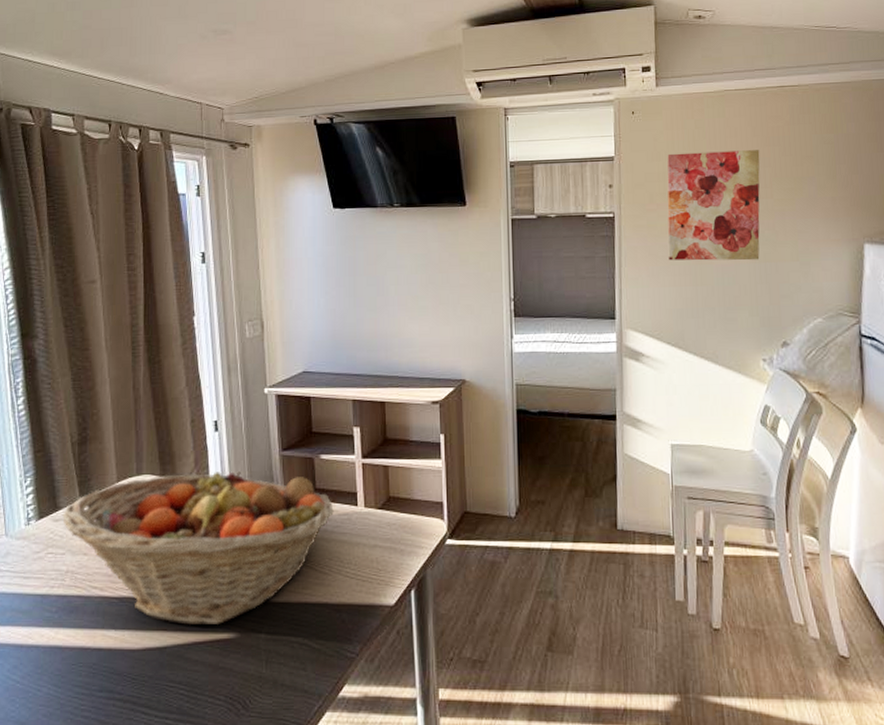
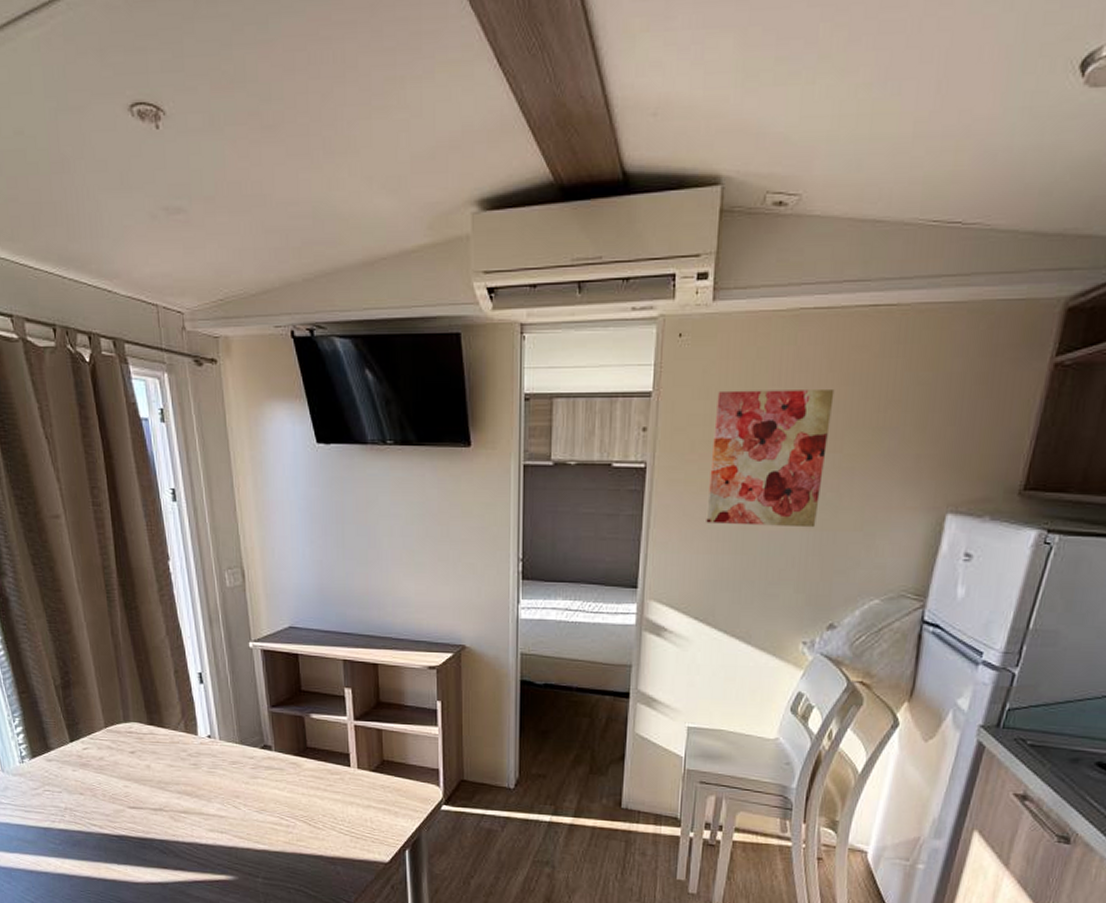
fruit basket: present [62,471,334,626] -> none [55,723,326,867]

